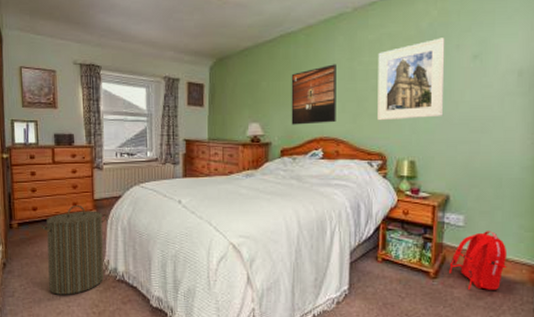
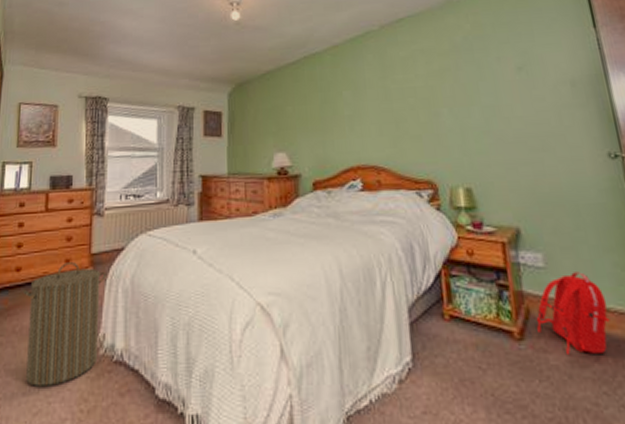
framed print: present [291,64,336,125] -> none [319,84,374,153]
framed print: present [378,37,445,121] -> none [412,50,496,144]

